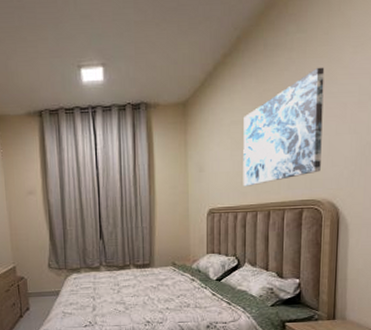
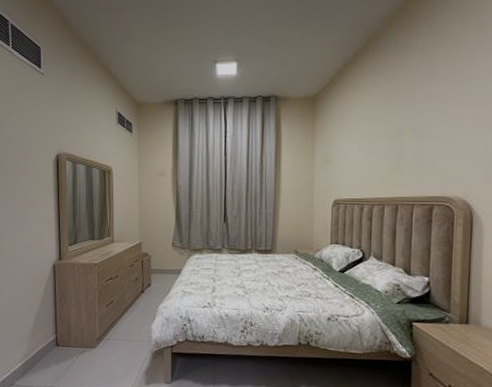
wall art: present [243,67,325,187] -> none [370,67,457,180]

